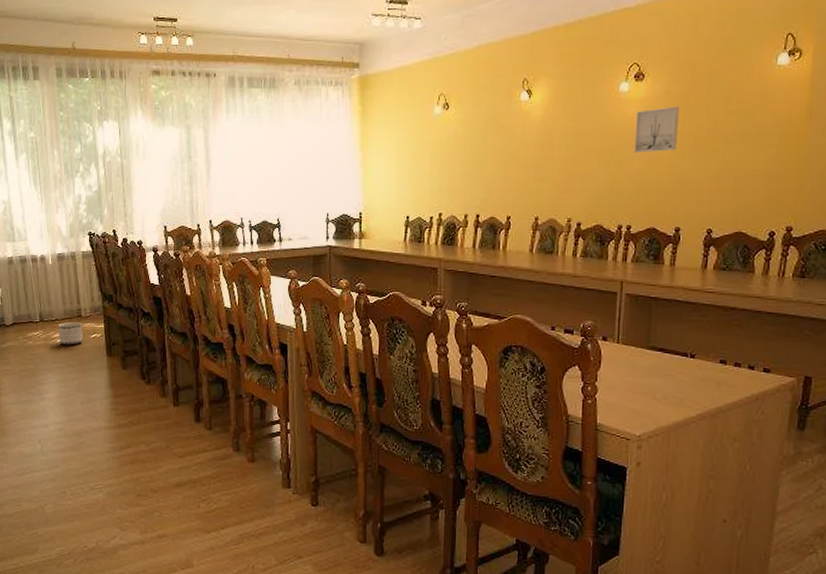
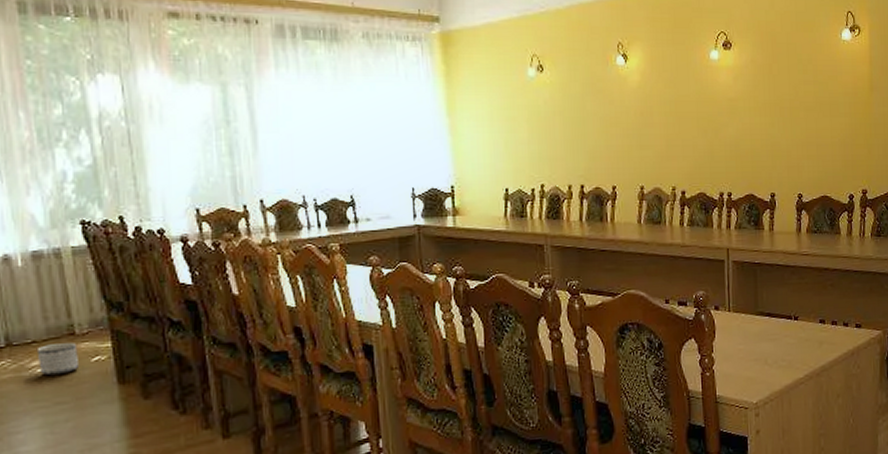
wall art: present [634,106,680,152] -> none [727,75,766,120]

